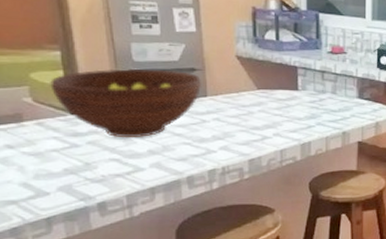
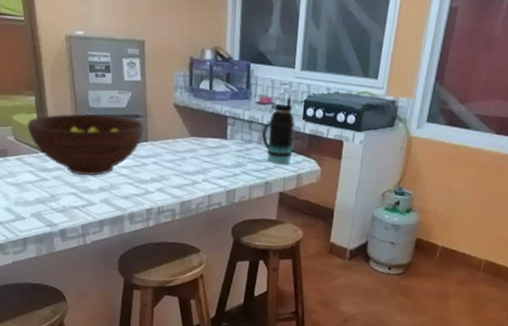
bottle: none [335,47,370,113] -> present [261,98,295,164]

